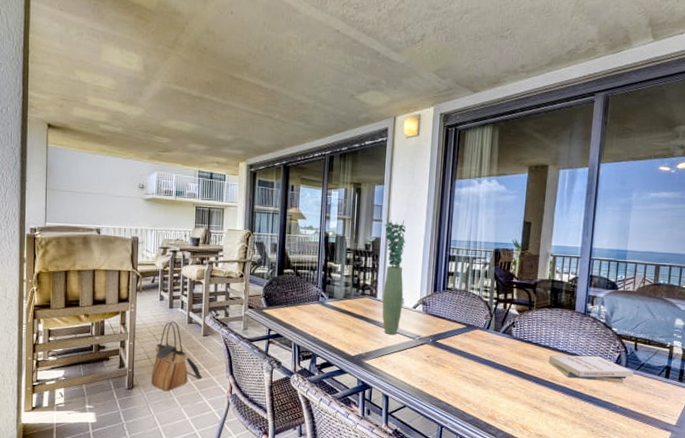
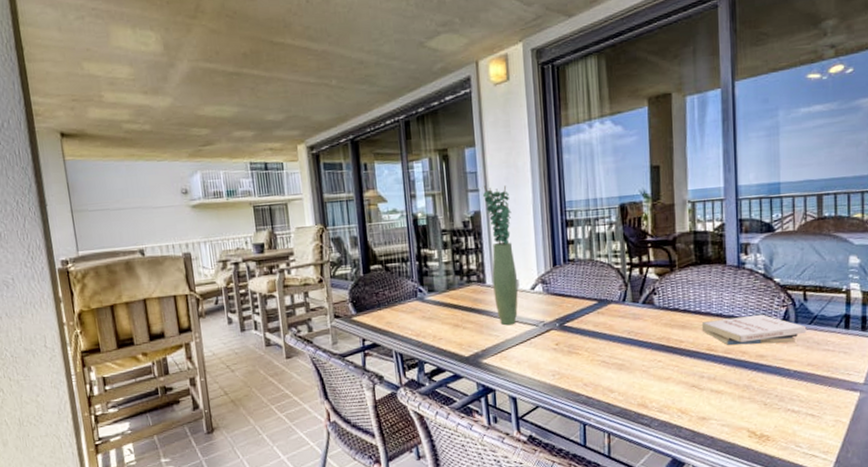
tote bag: present [151,322,204,392] -> none [231,347,294,430]

